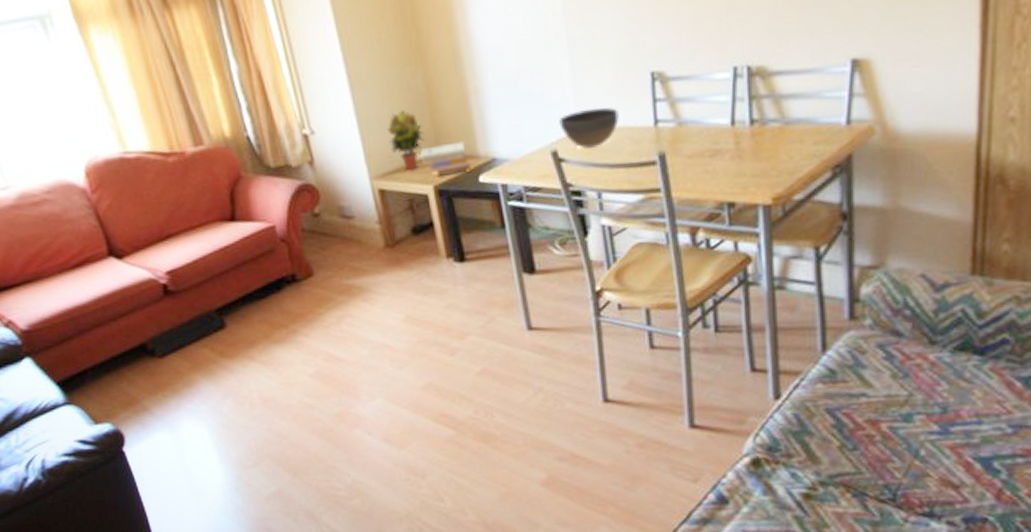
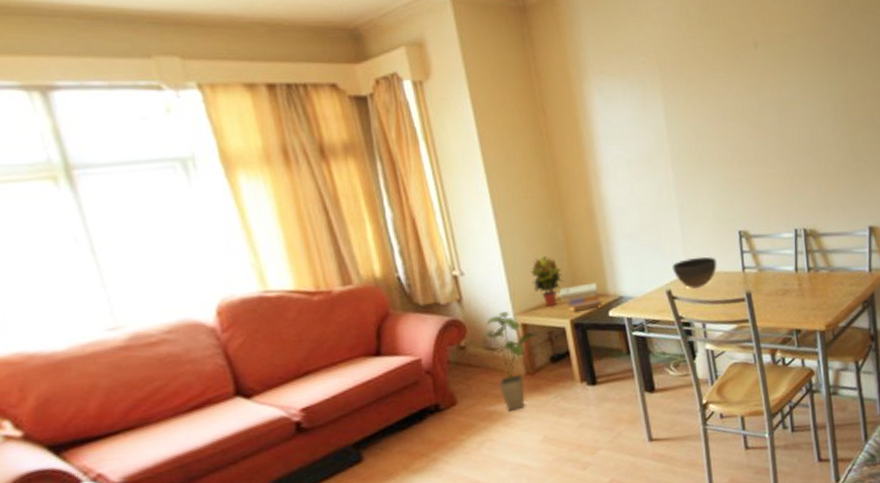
house plant: none [337,175,398,286] -> present [483,311,538,411]

